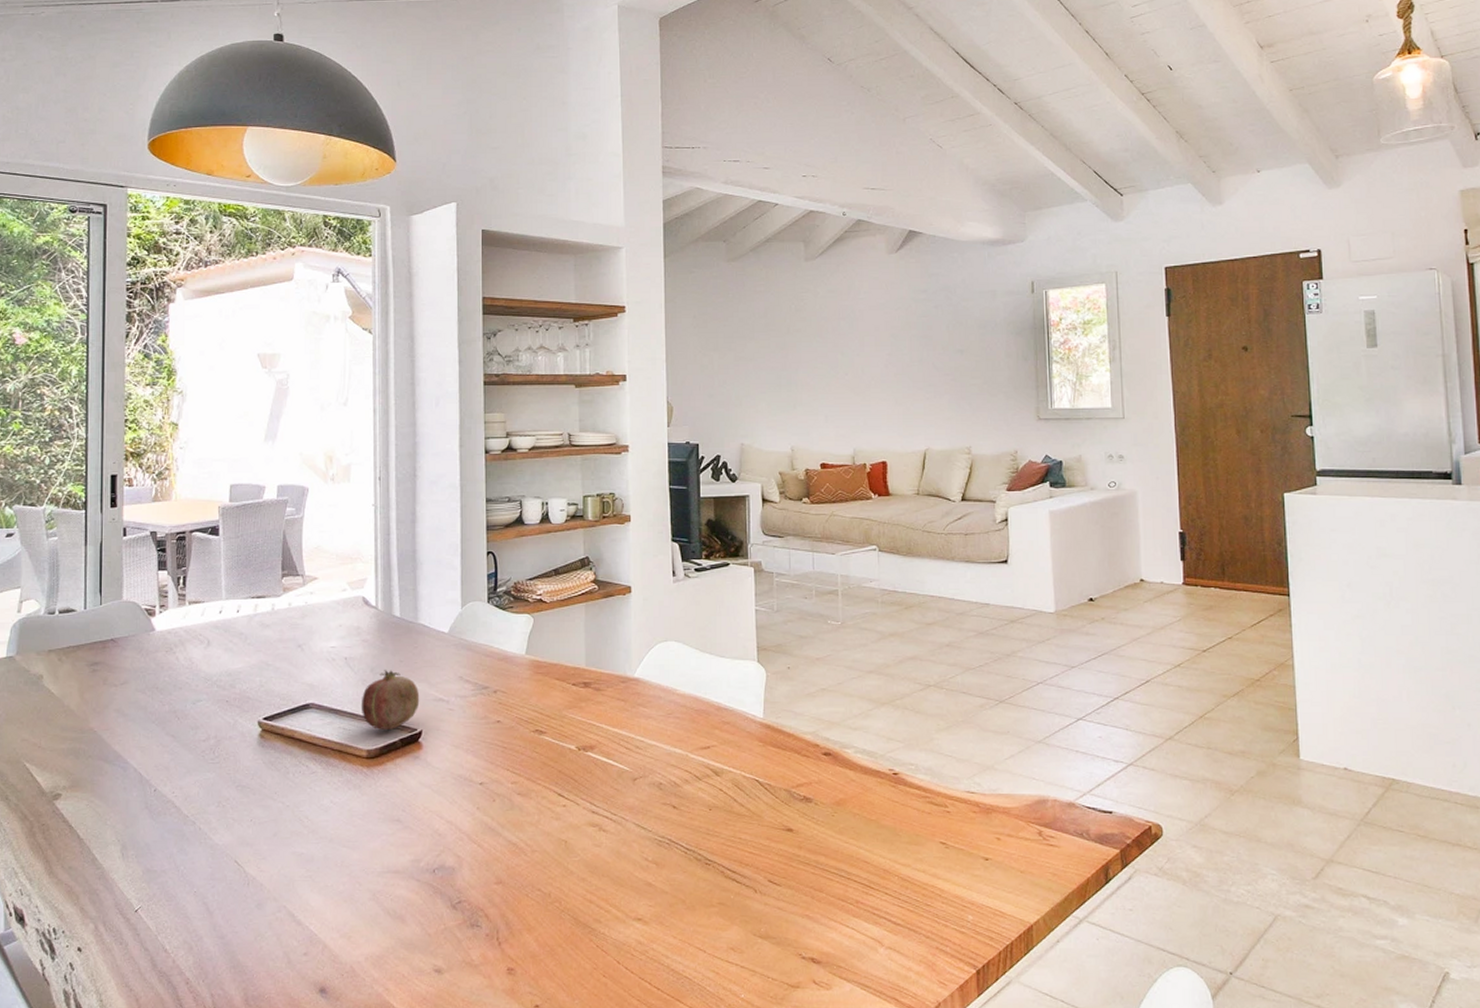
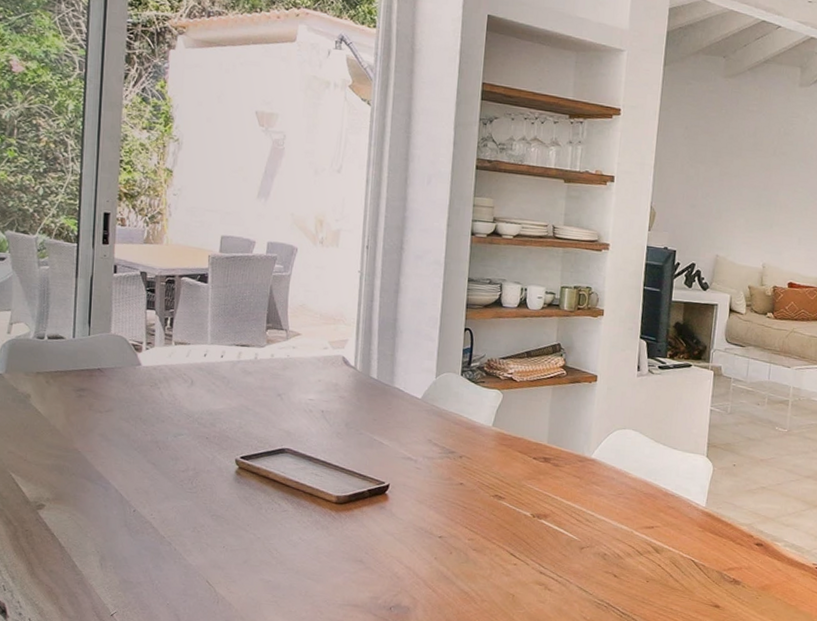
fruit: present [361,670,420,729] -> none [333,426,390,480]

